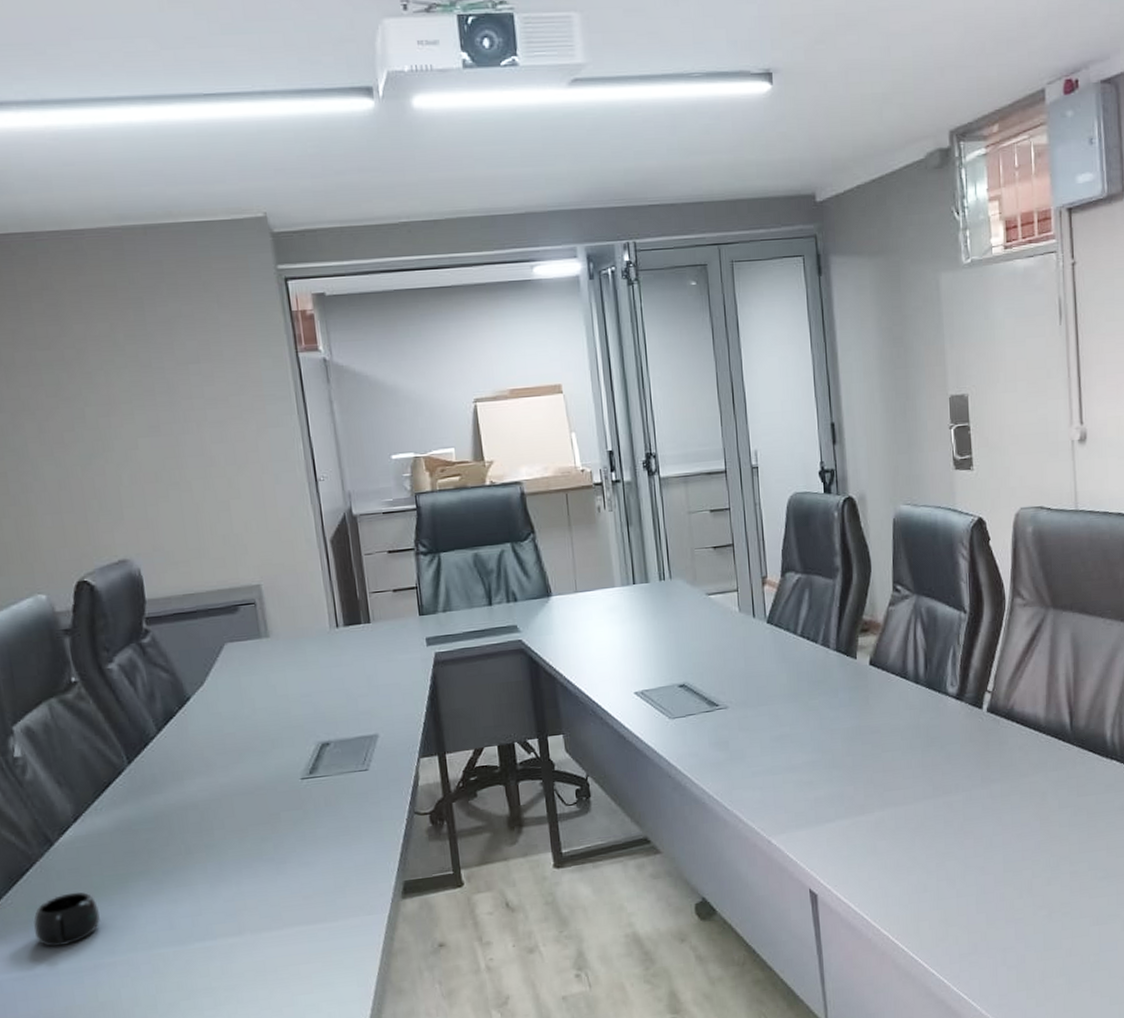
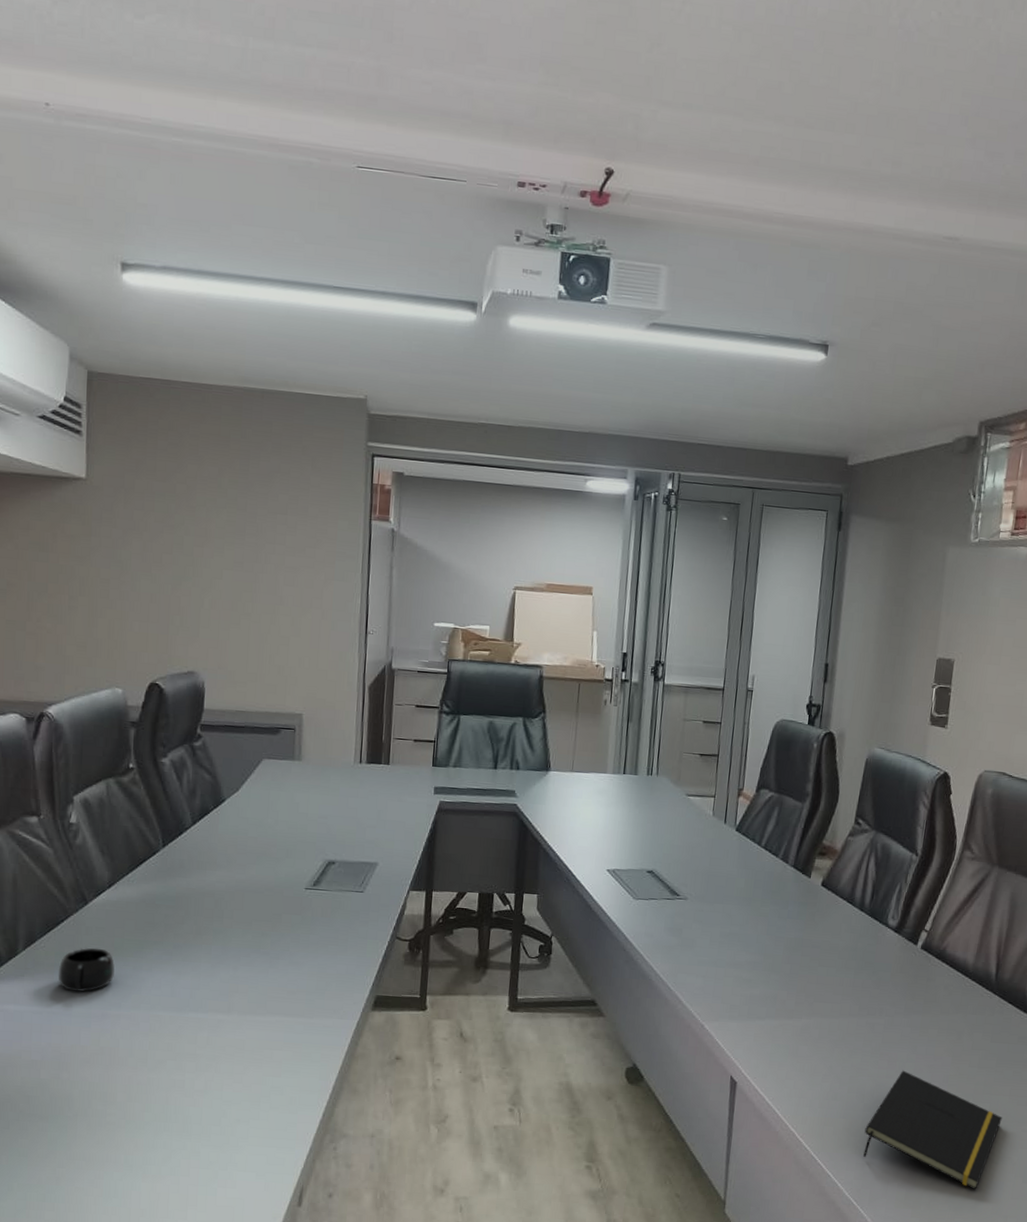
notepad: none [962,845,1103,957] -> present [862,1070,1002,1190]

